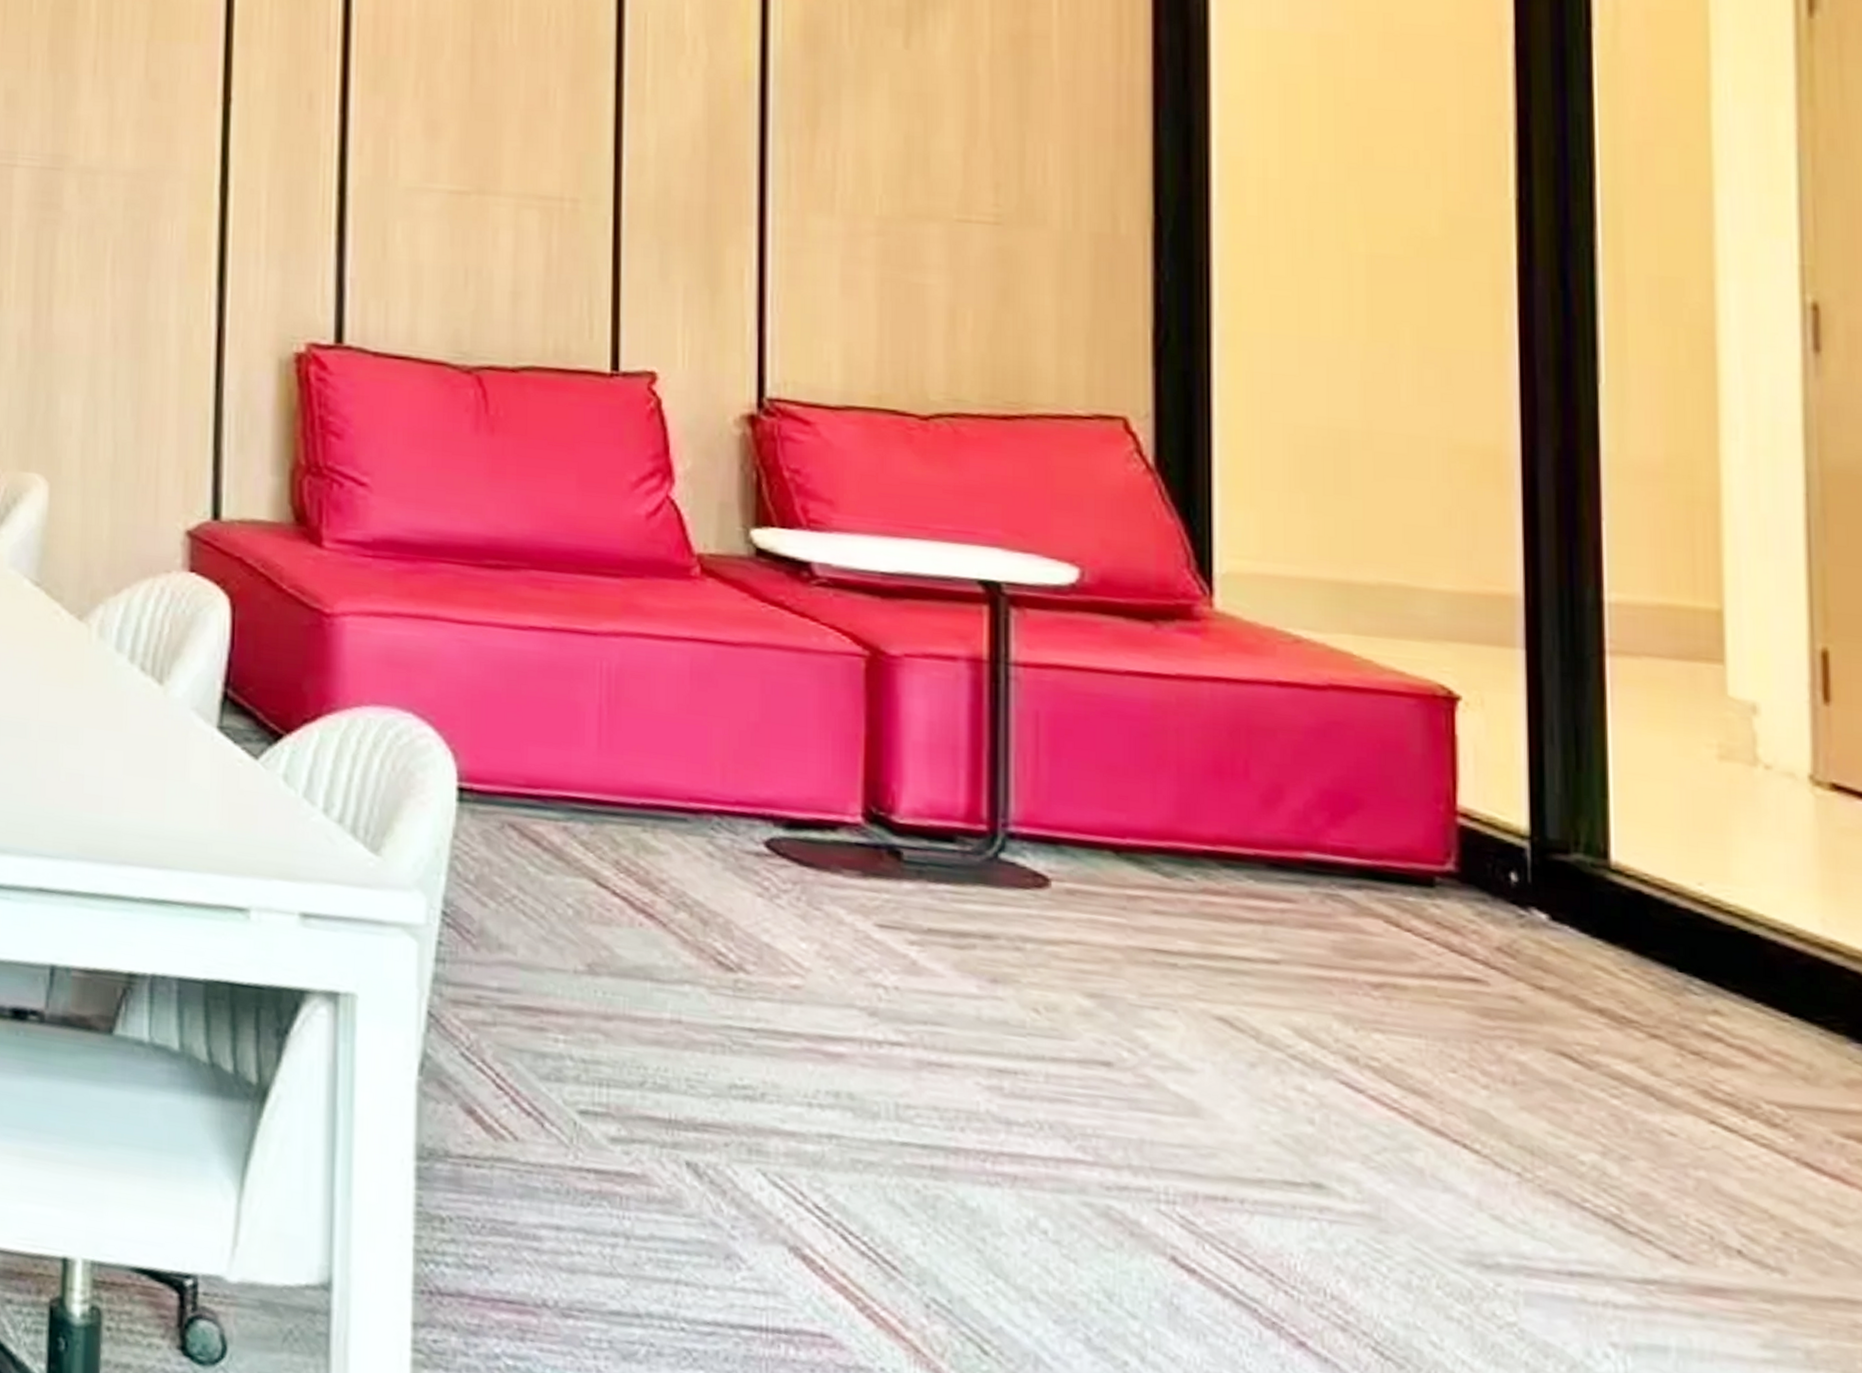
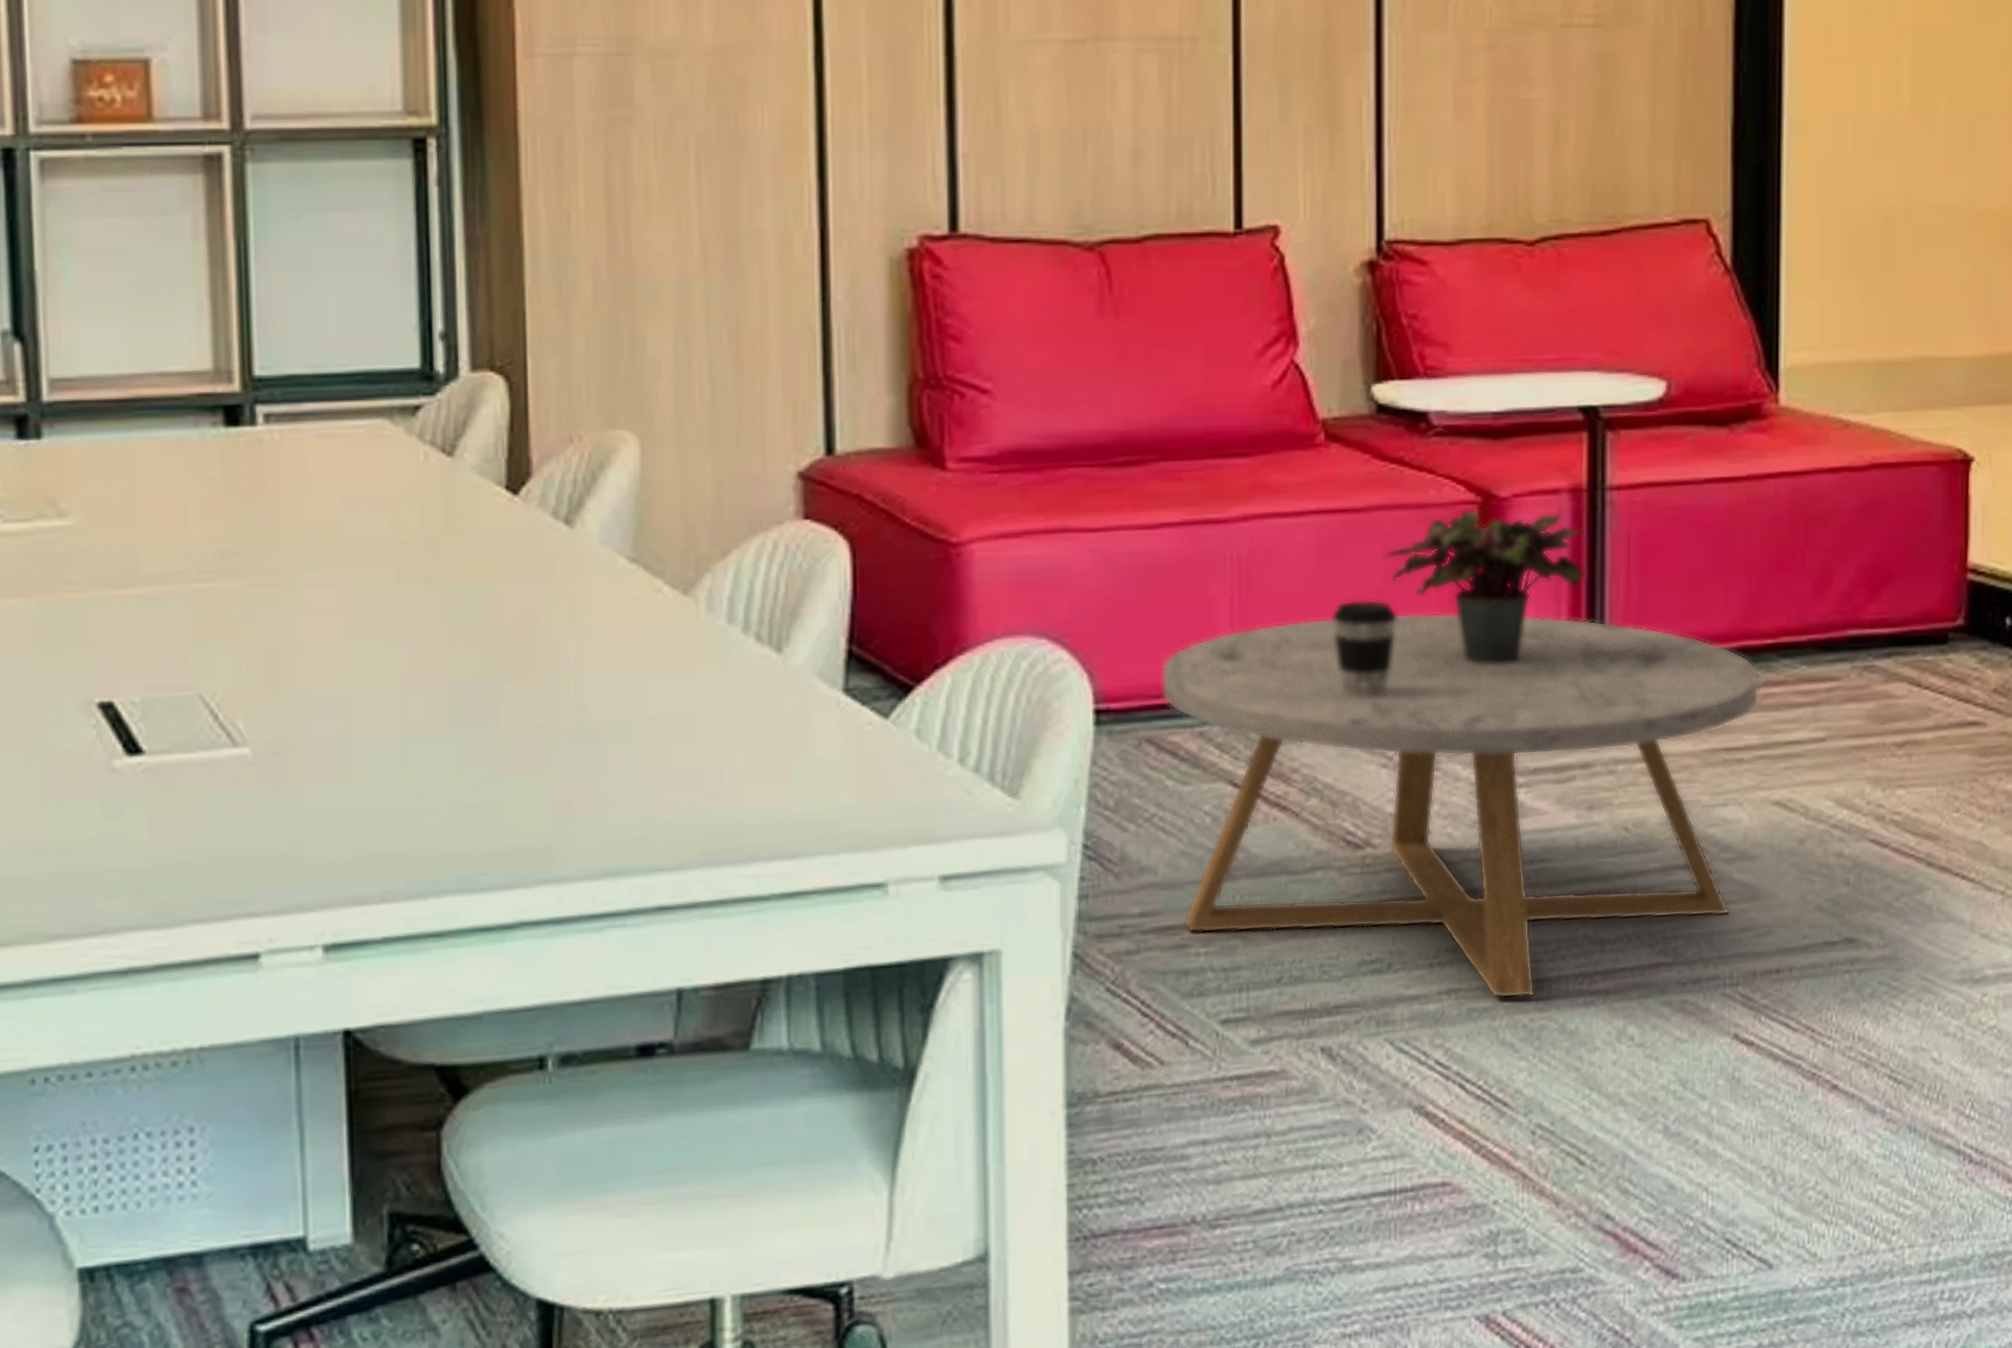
coffee table: none [526,737,1196,1163] -> present [1162,612,1759,999]
coffee cup: none [703,727,777,827] -> present [1330,599,1398,698]
potted plant: none [760,661,989,819] -> present [1382,509,1588,665]

